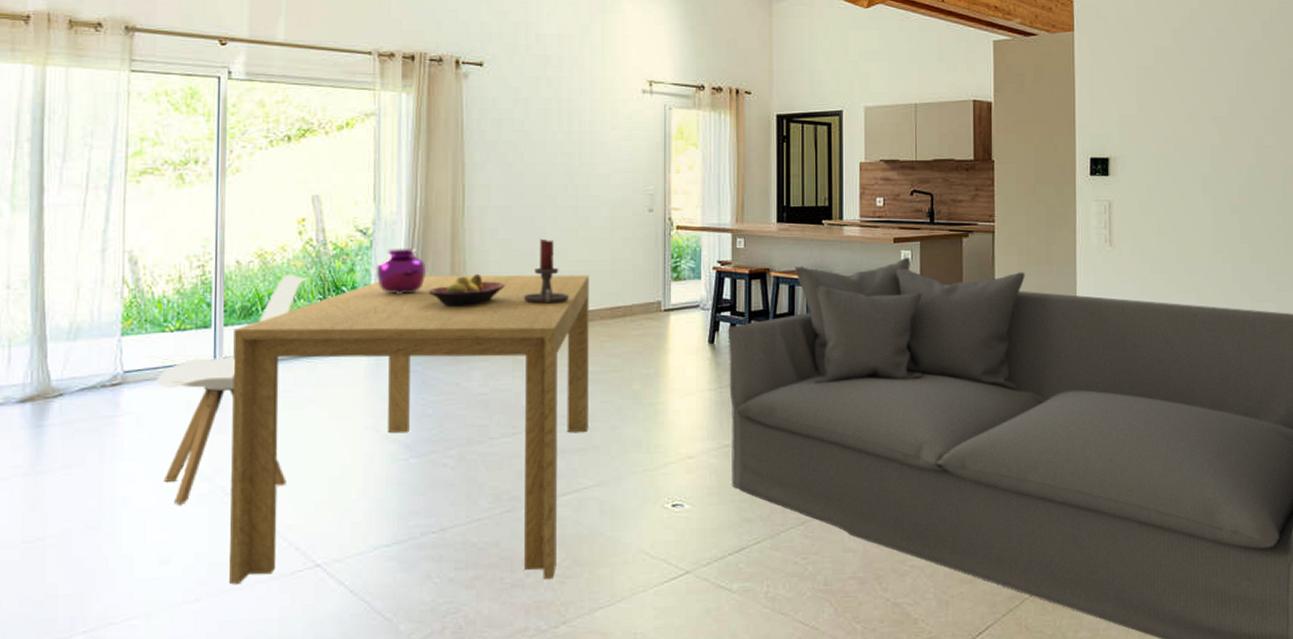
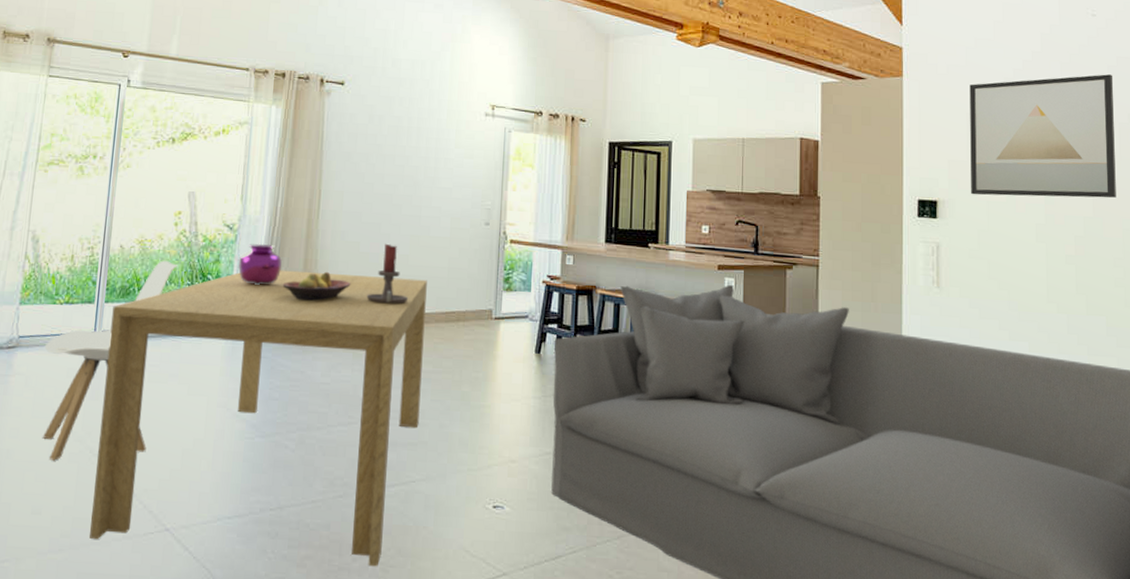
wall art: none [1139,20,1278,150] -> present [970,74,1116,198]

